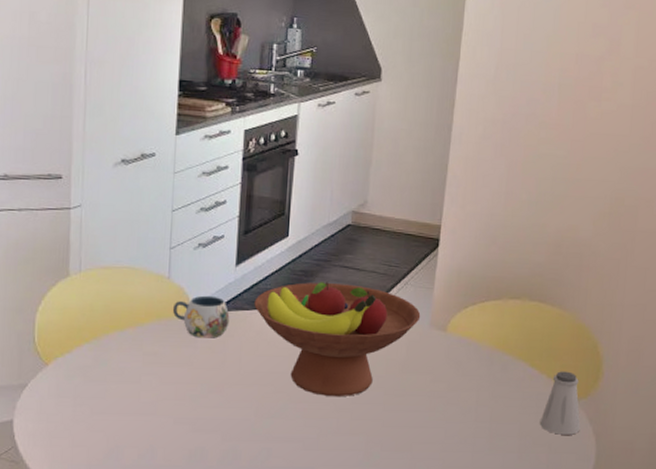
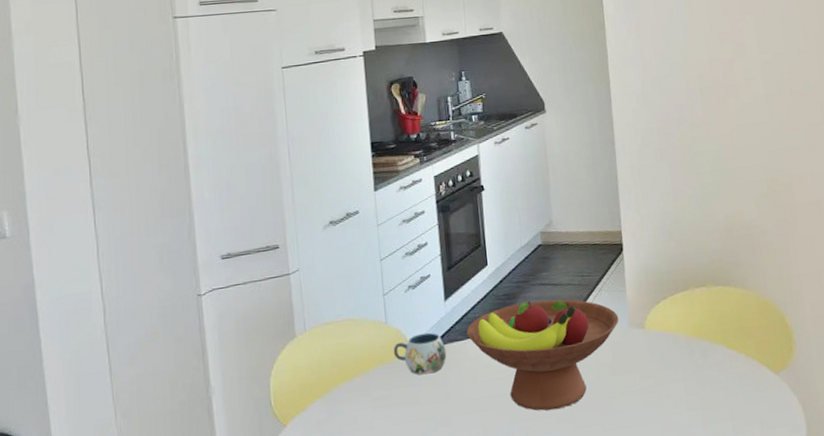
saltshaker: present [539,371,581,435] -> none [747,346,786,410]

